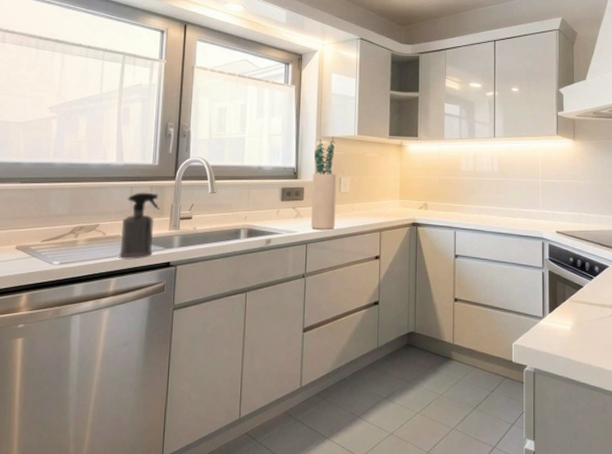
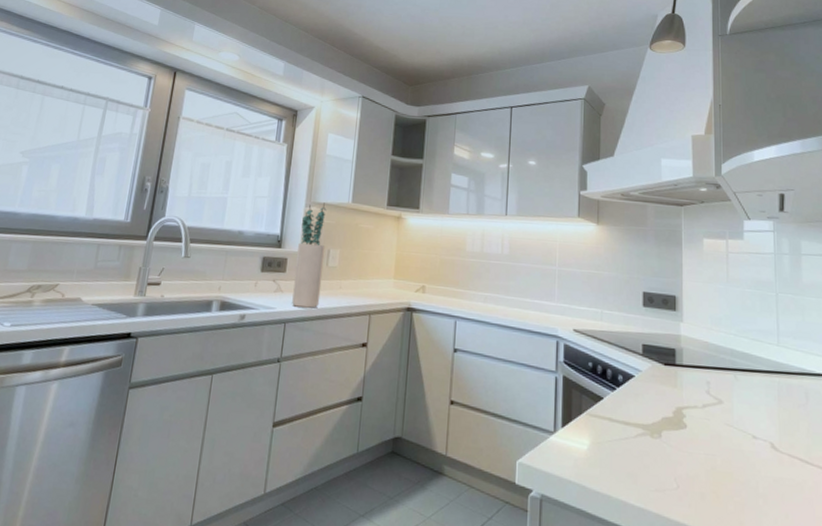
spray bottle: present [119,192,160,261] -> none [76,251,127,328]

